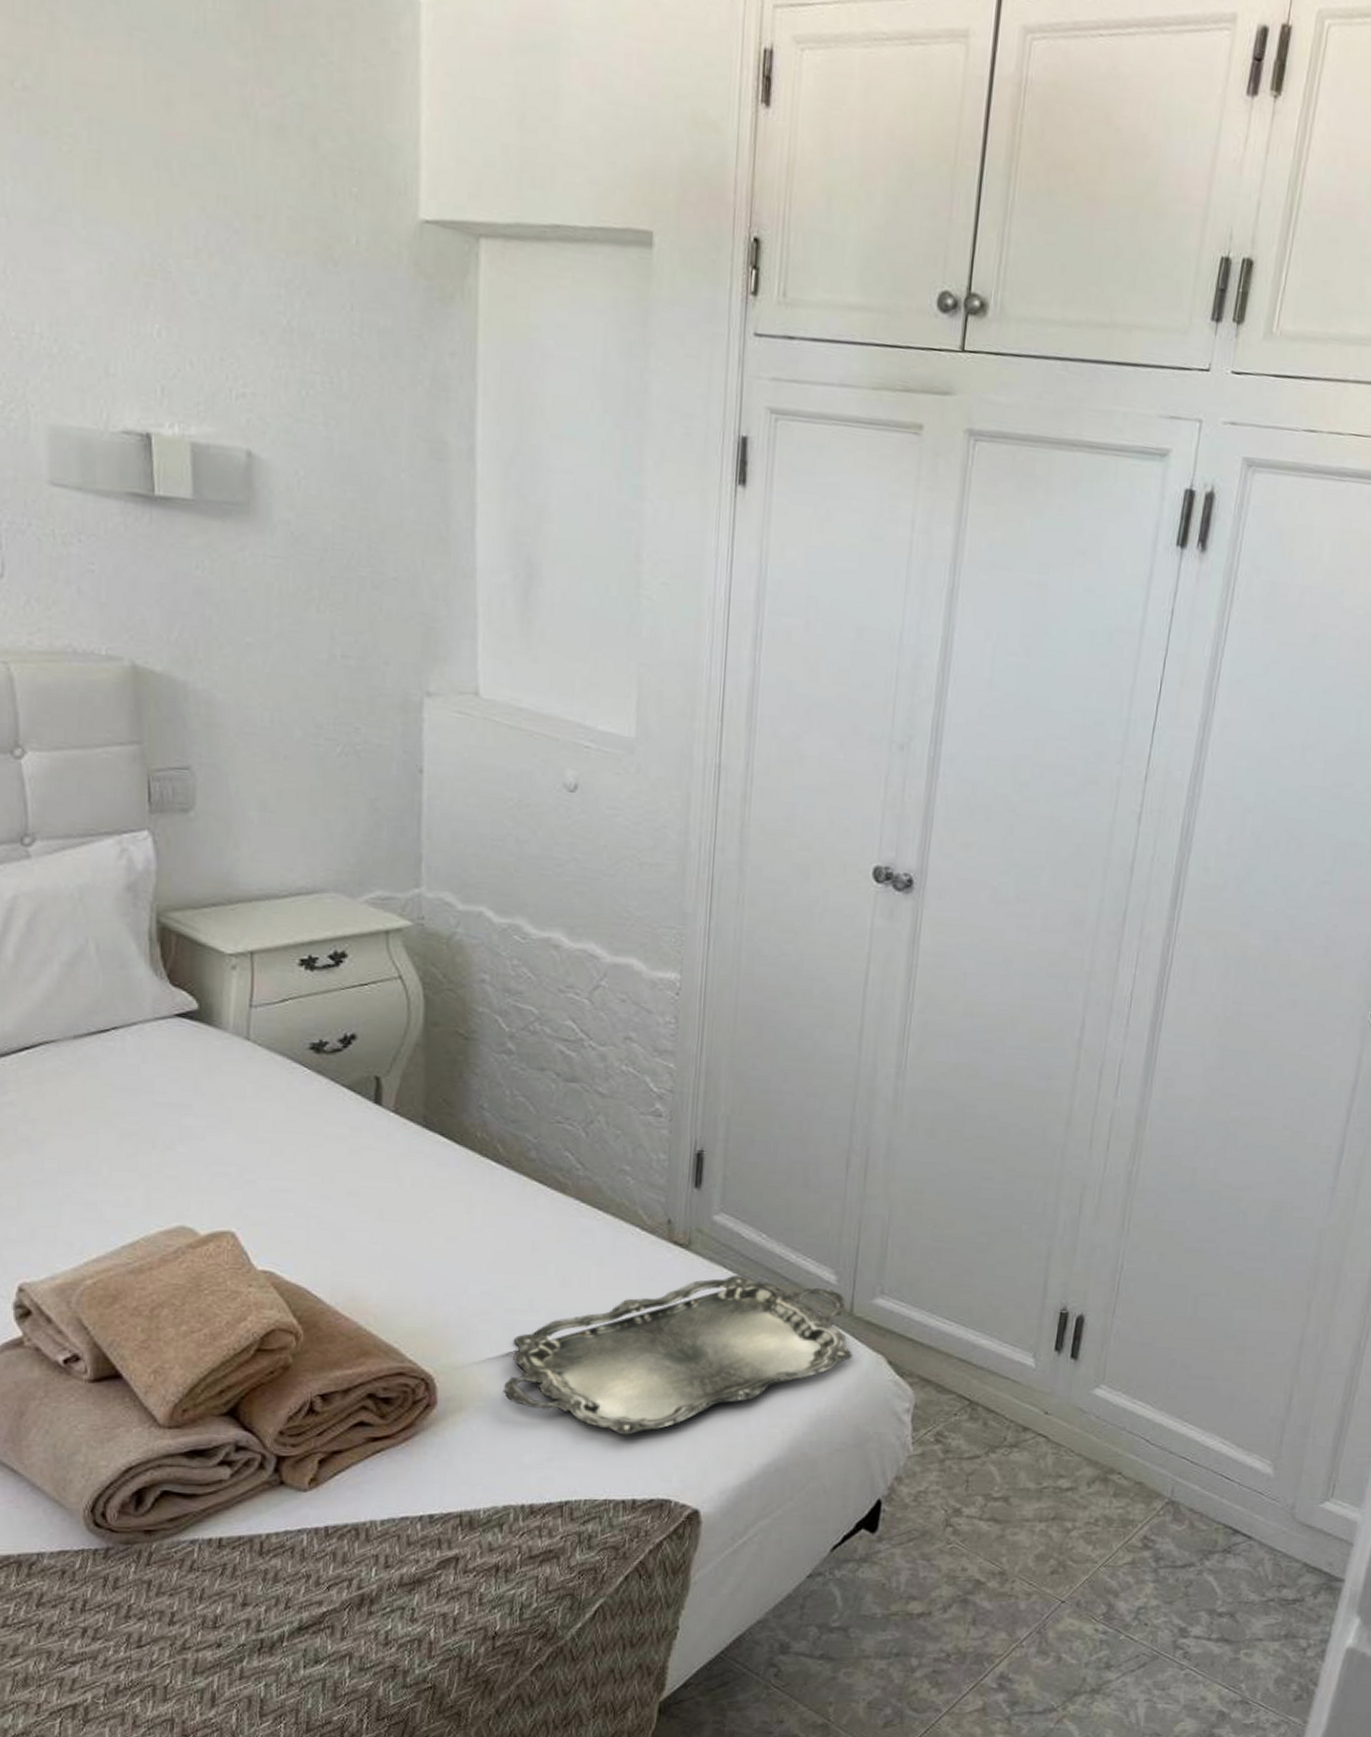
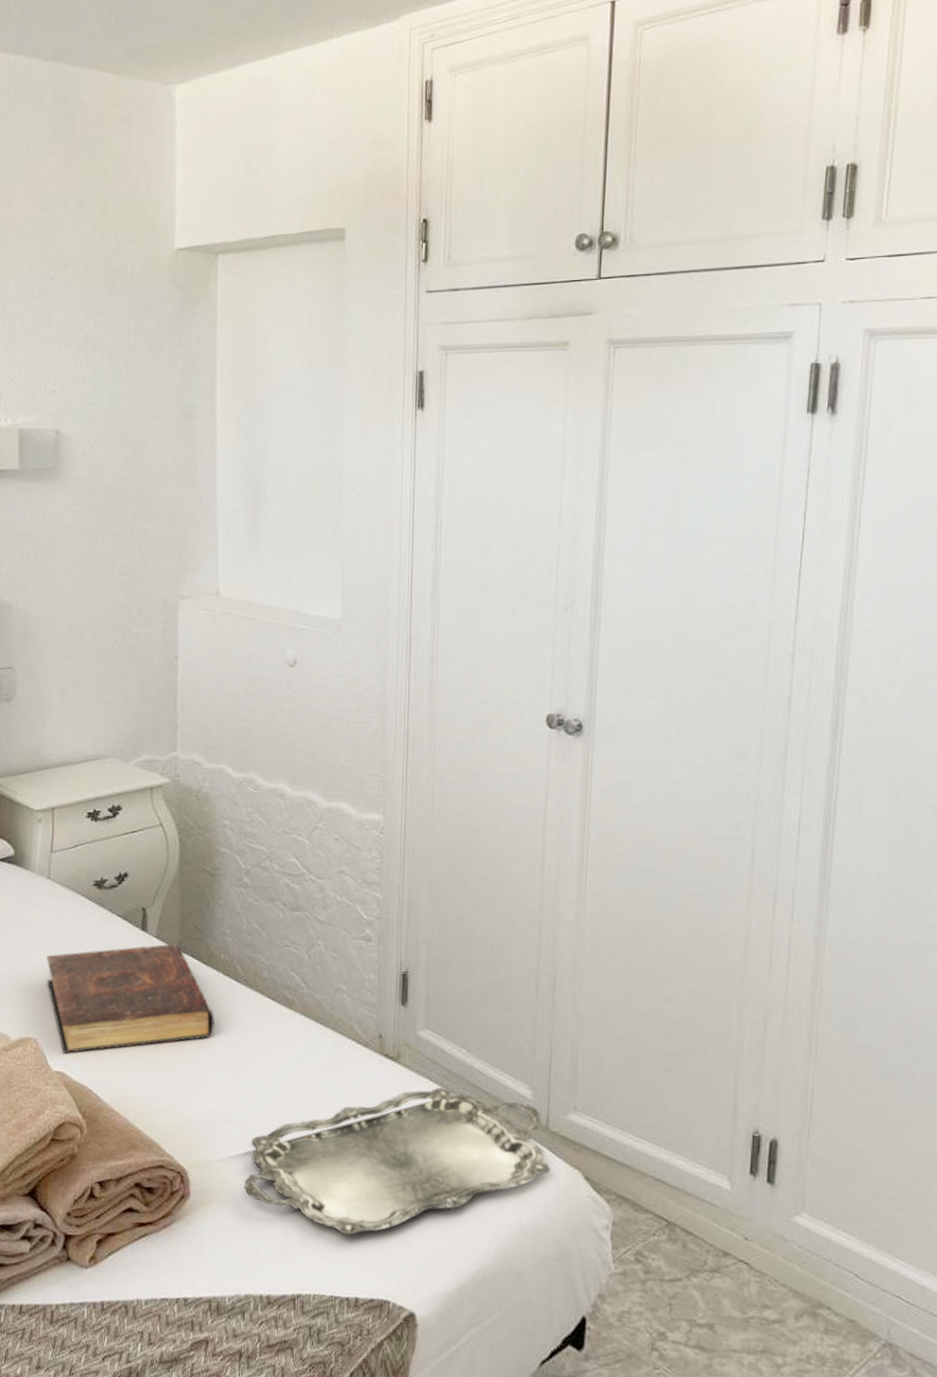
book: none [246,1119,470,1250] -> present [47,943,216,1054]

